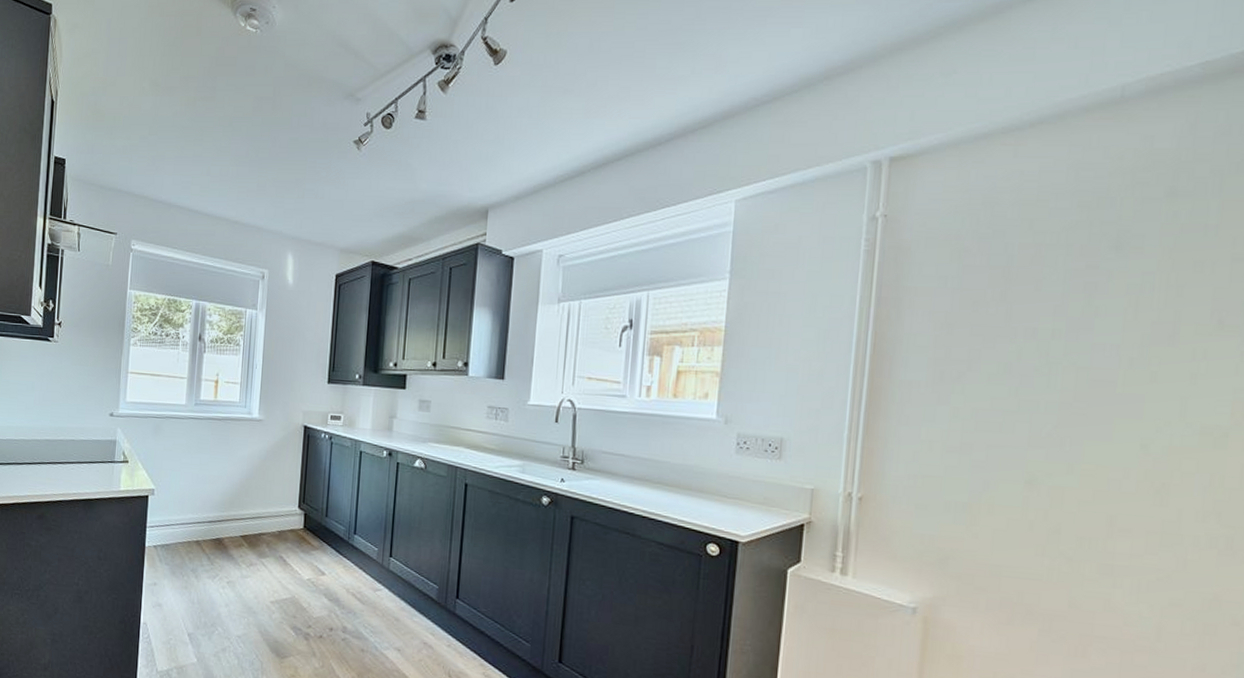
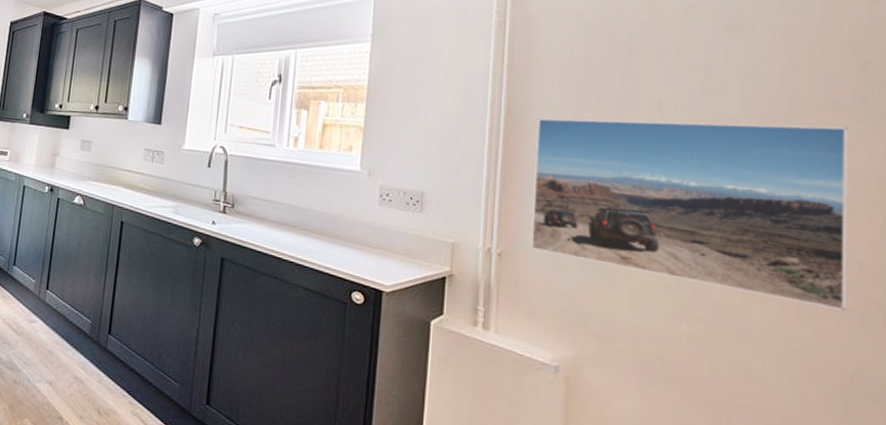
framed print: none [893,348,1232,539] -> present [531,117,848,312]

